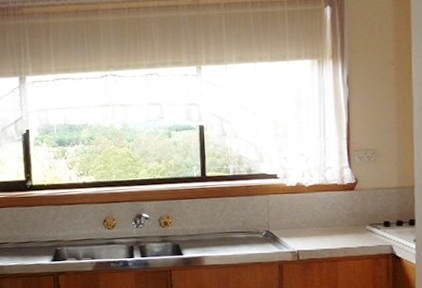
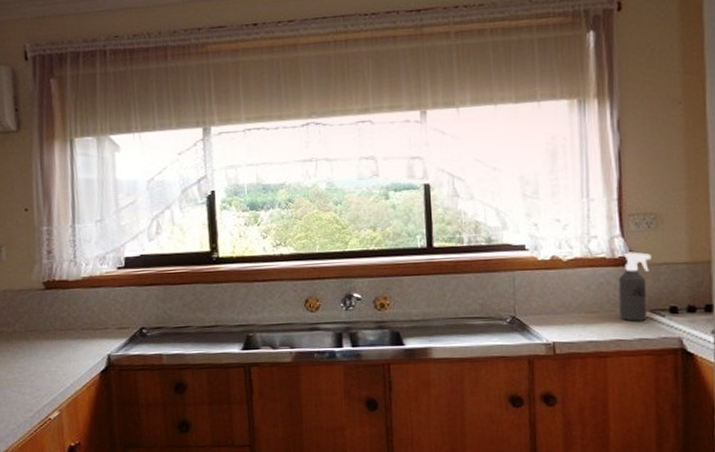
spray bottle: none [346,179,371,233] -> present [618,251,652,322]

